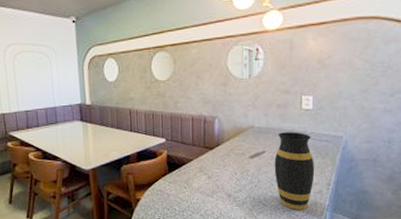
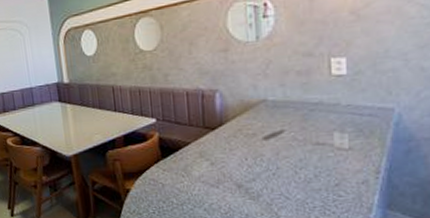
vase: present [274,132,315,210] -> none [297,104,356,205]

